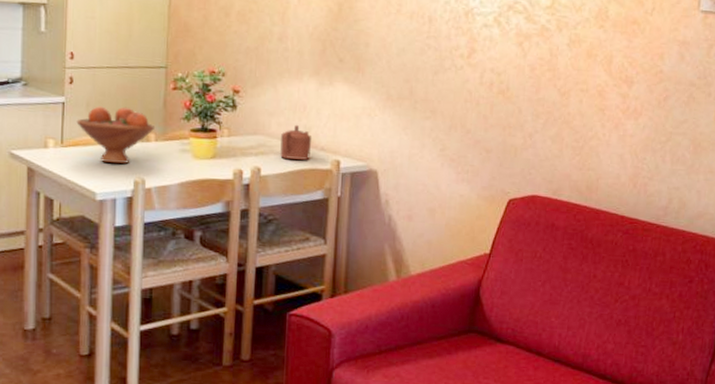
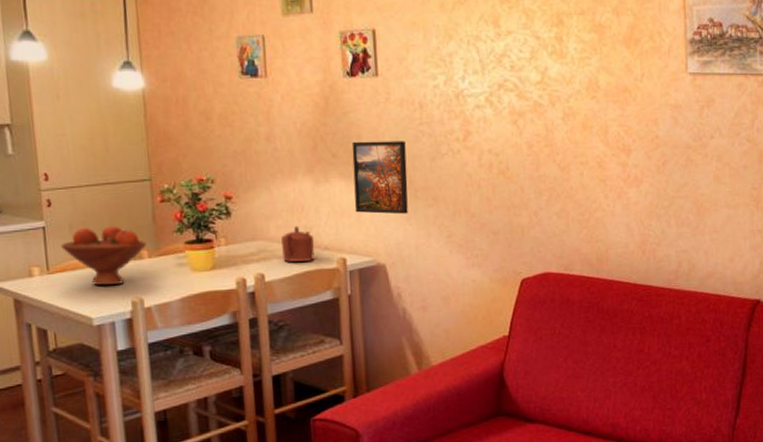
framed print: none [354,48,411,124] -> present [351,141,408,214]

